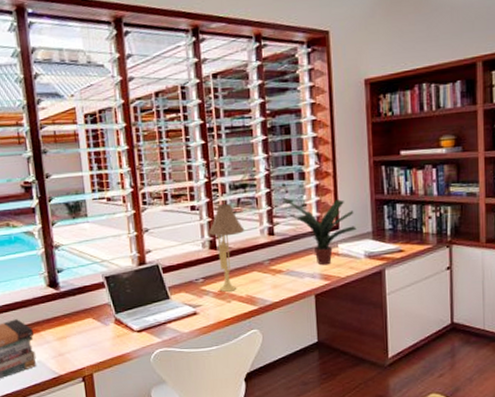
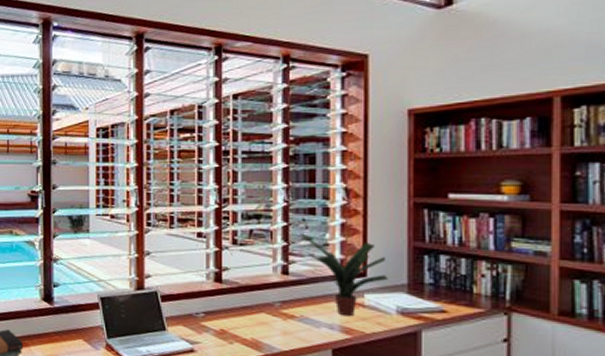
table lamp: present [208,200,245,292] -> none [214,230,255,332]

